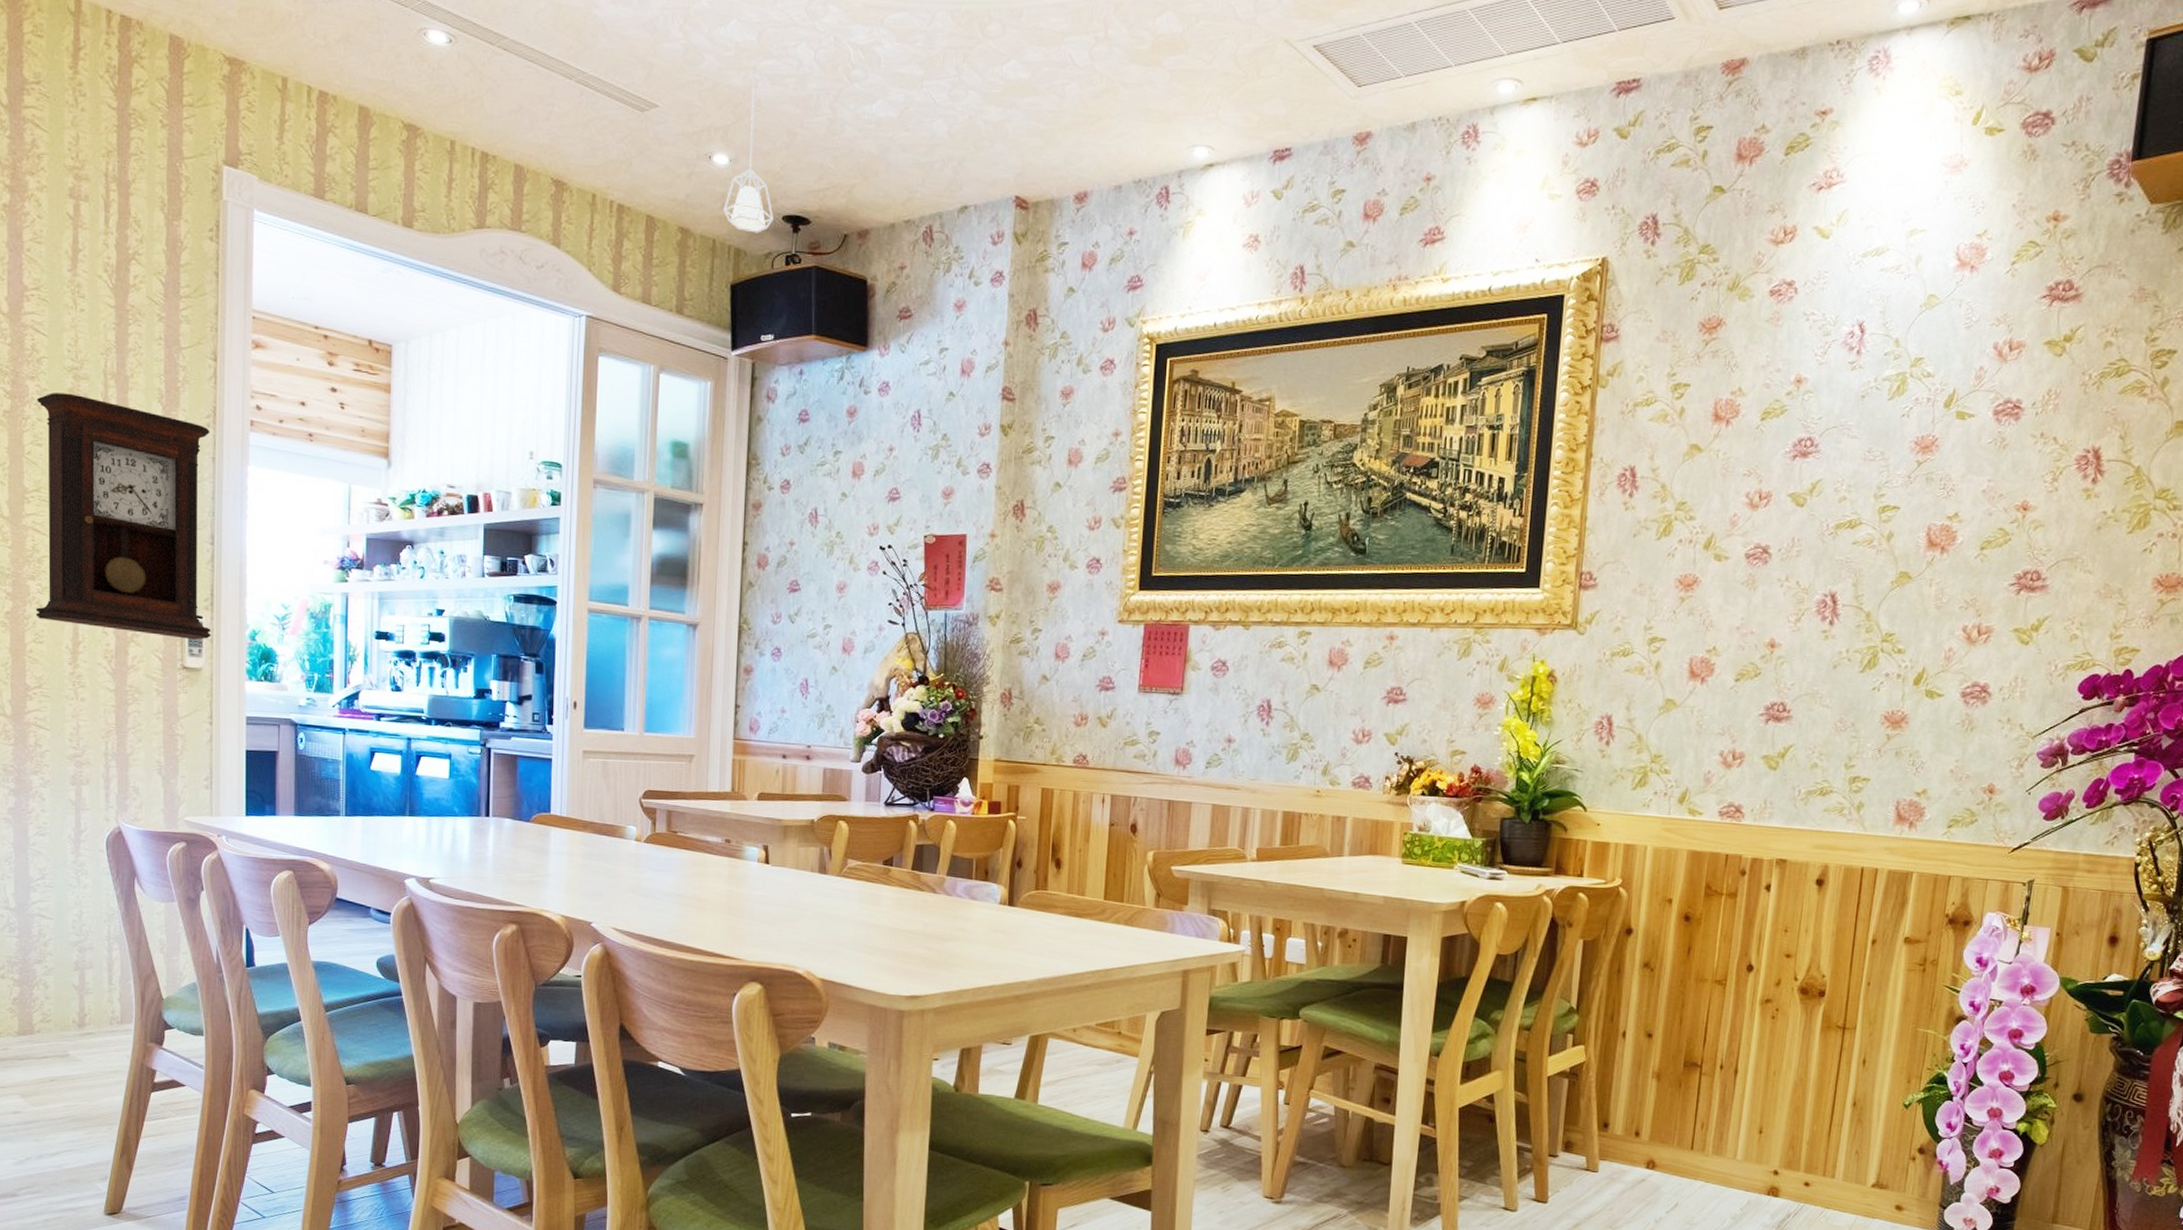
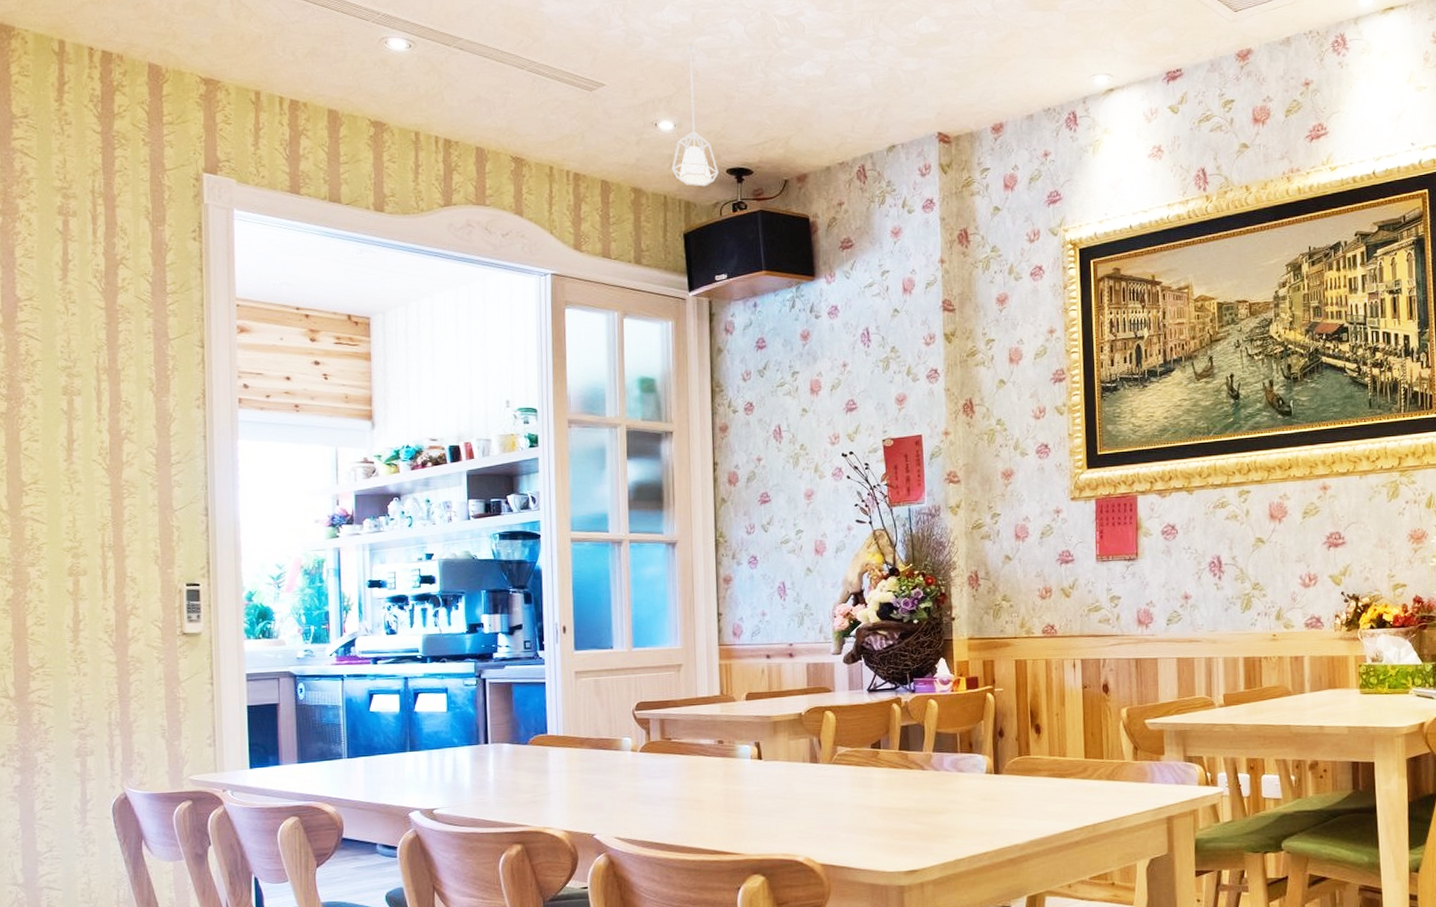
pendulum clock: present [36,393,211,640] -> none [33,391,208,607]

